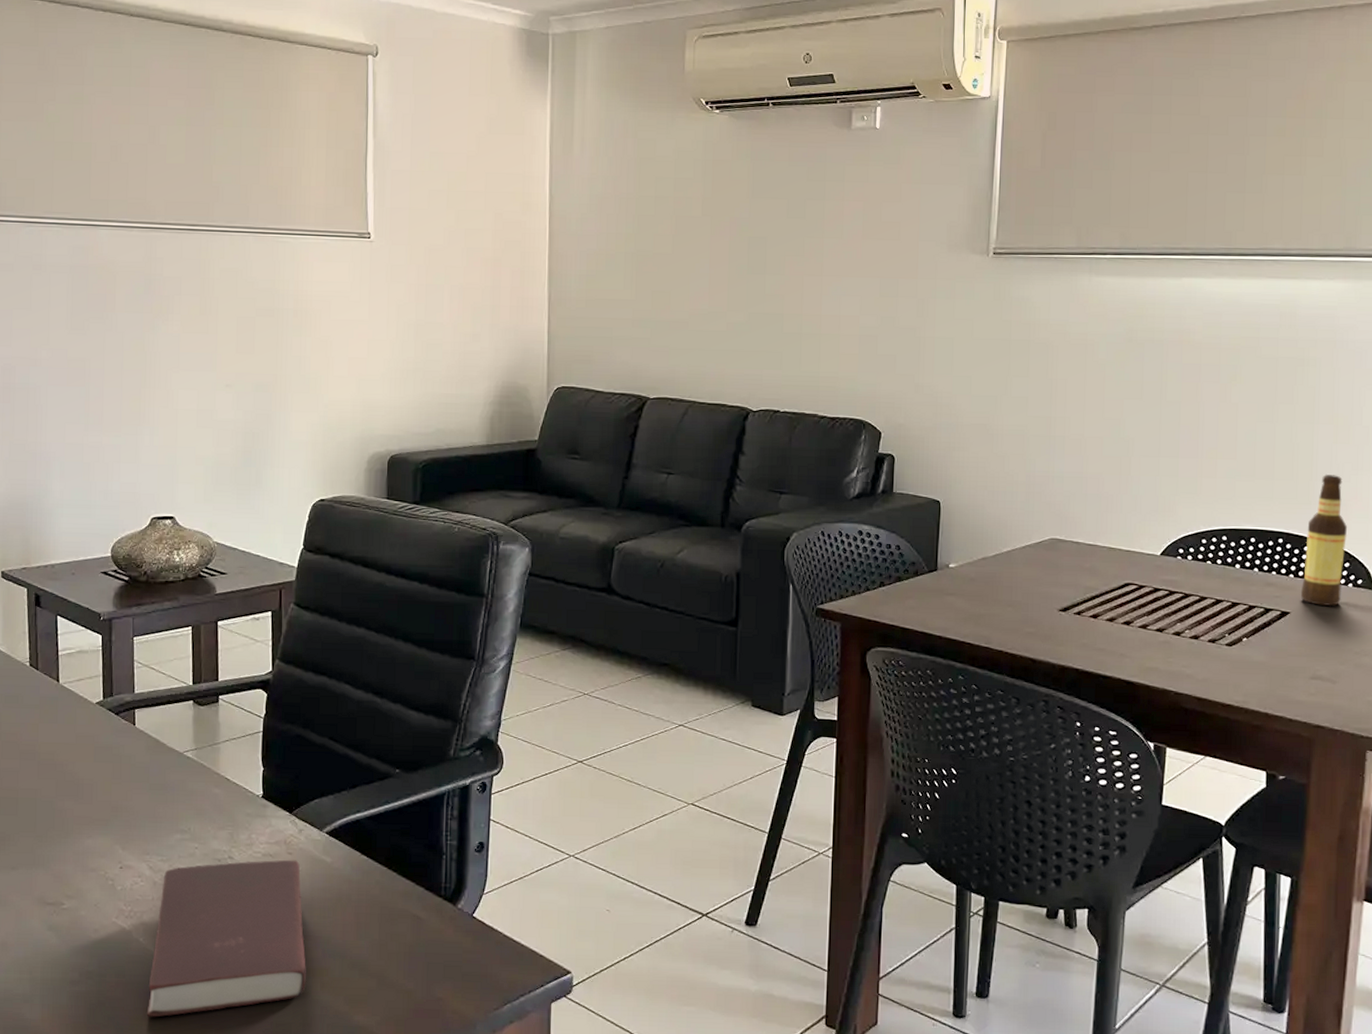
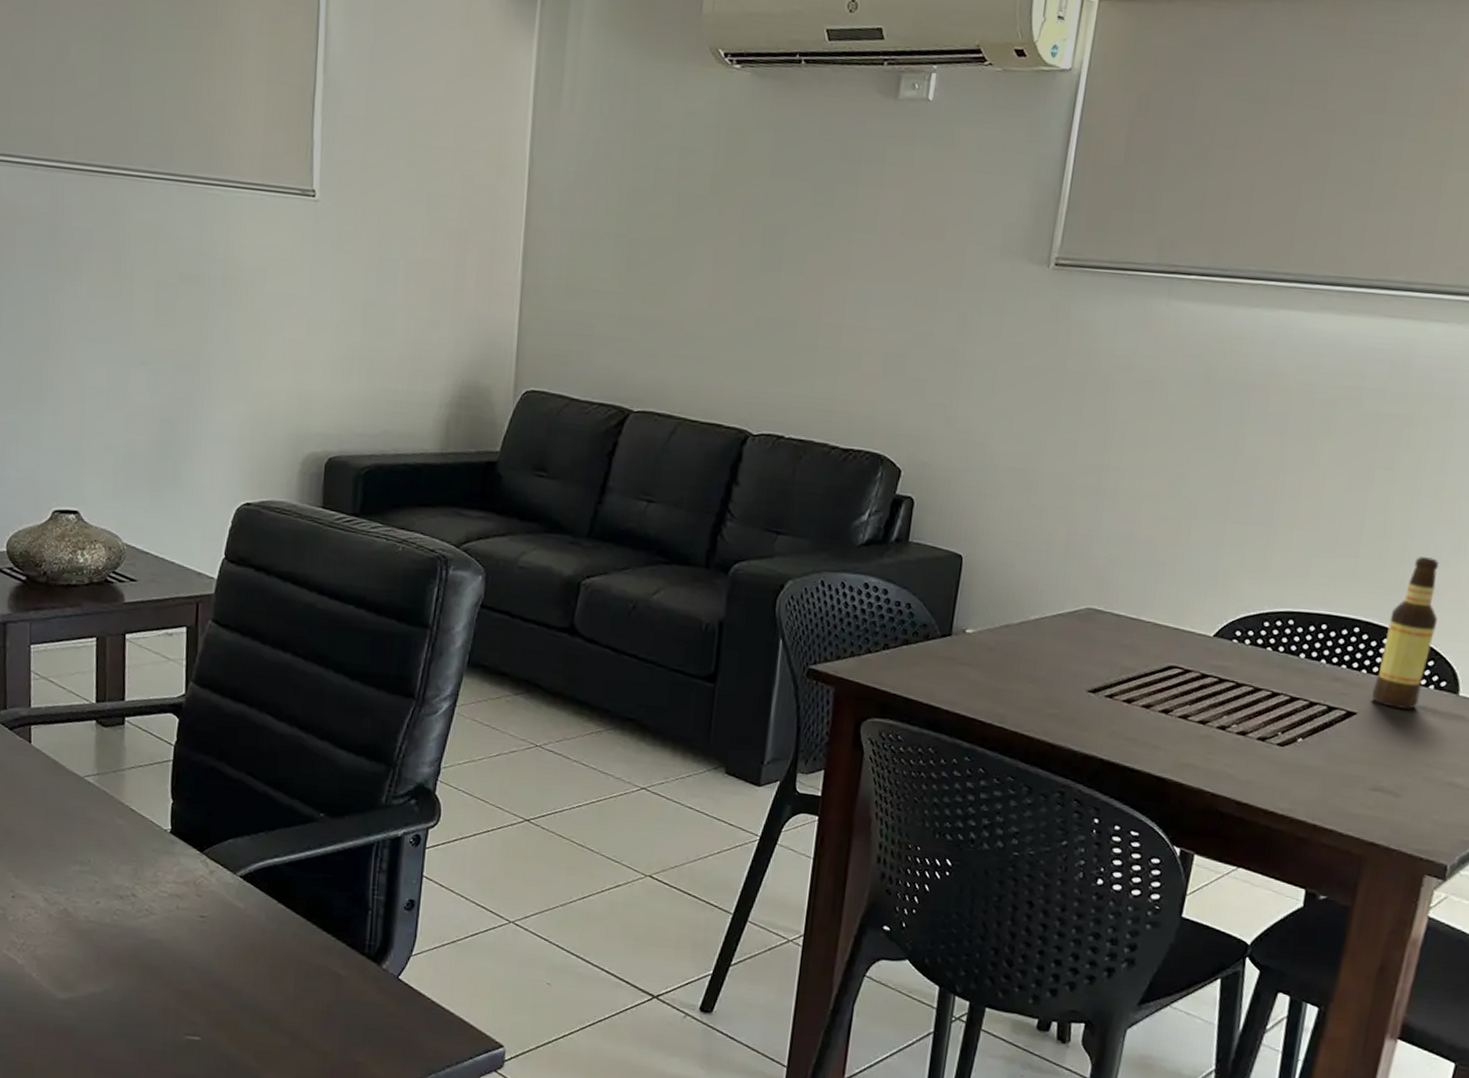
book: present [146,859,307,1017] -> none [38,900,214,1058]

